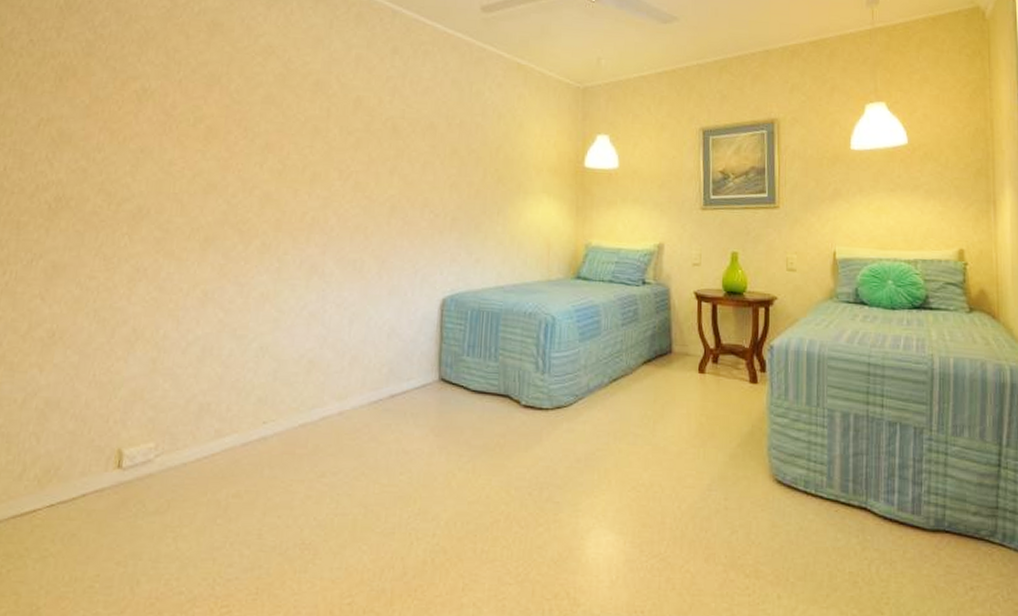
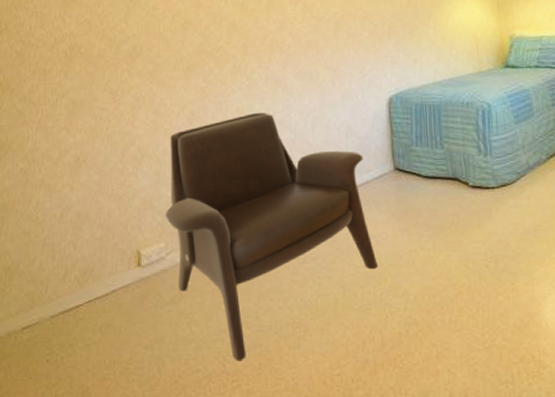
armchair: none [158,300,408,584] -> present [165,112,378,361]

